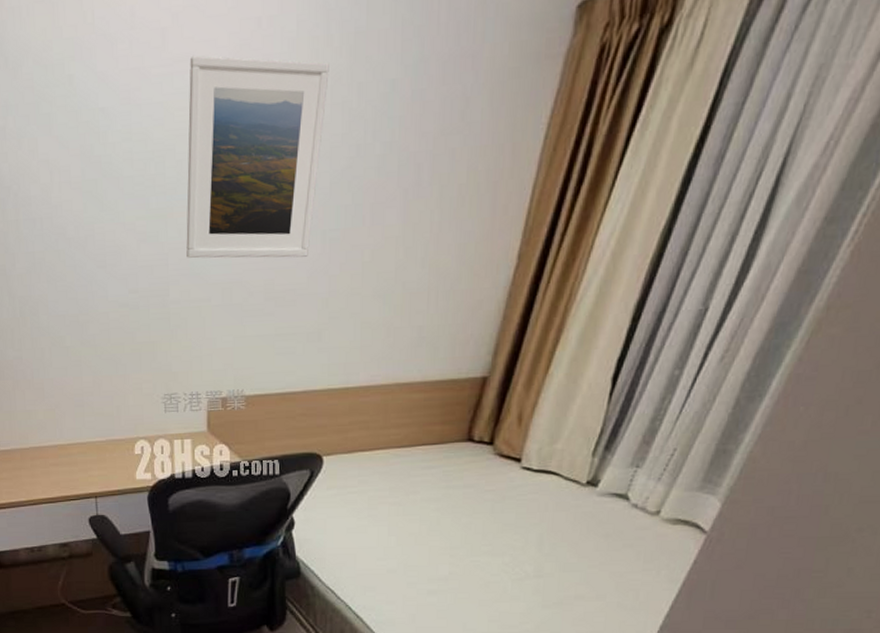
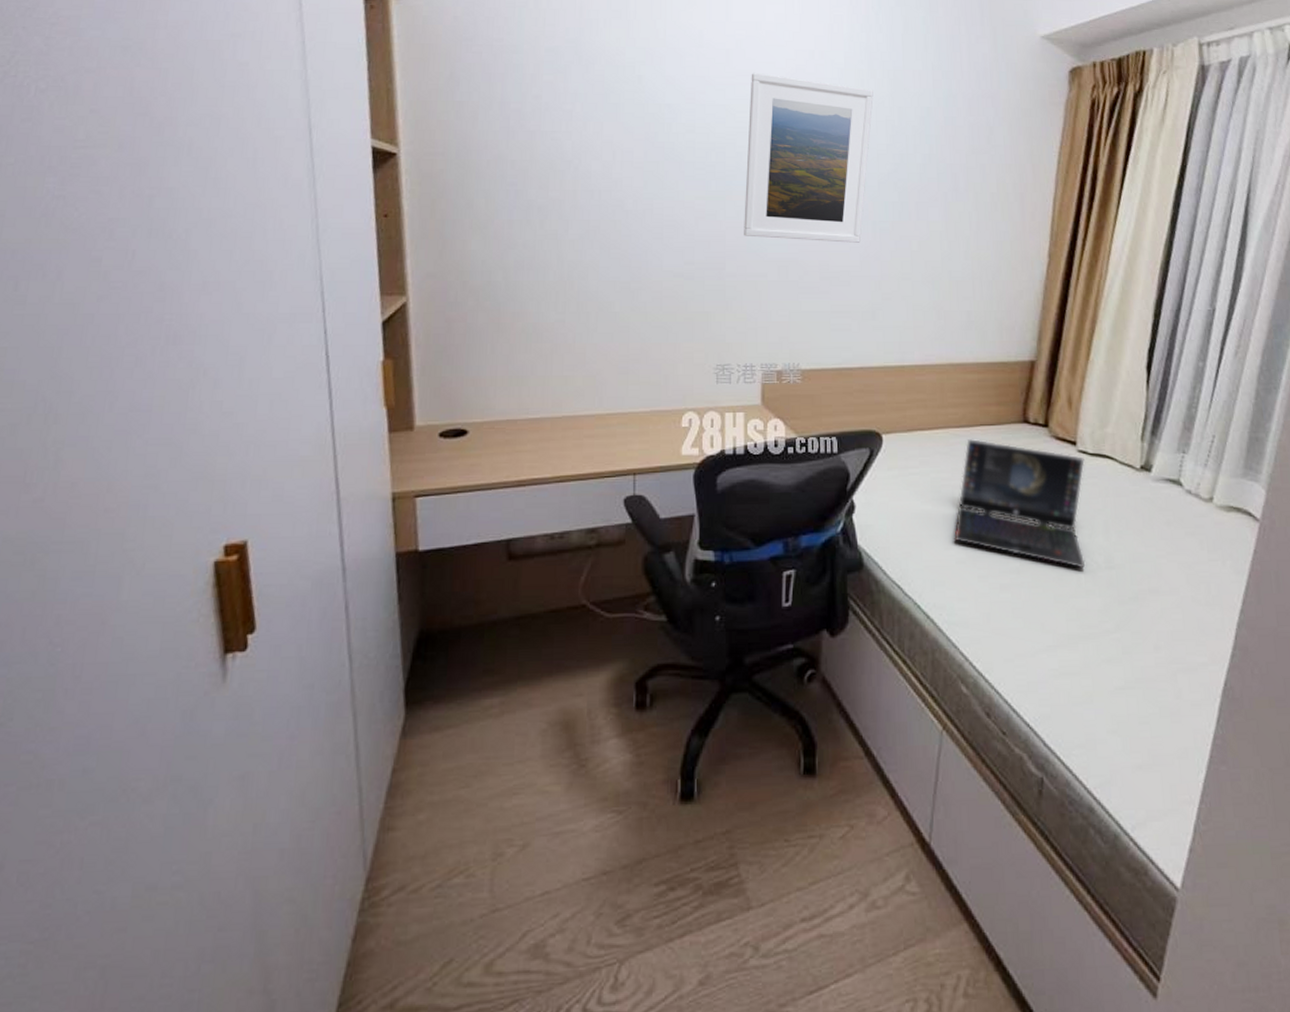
laptop computer: none [387,457,528,577] -> present [954,438,1086,569]

